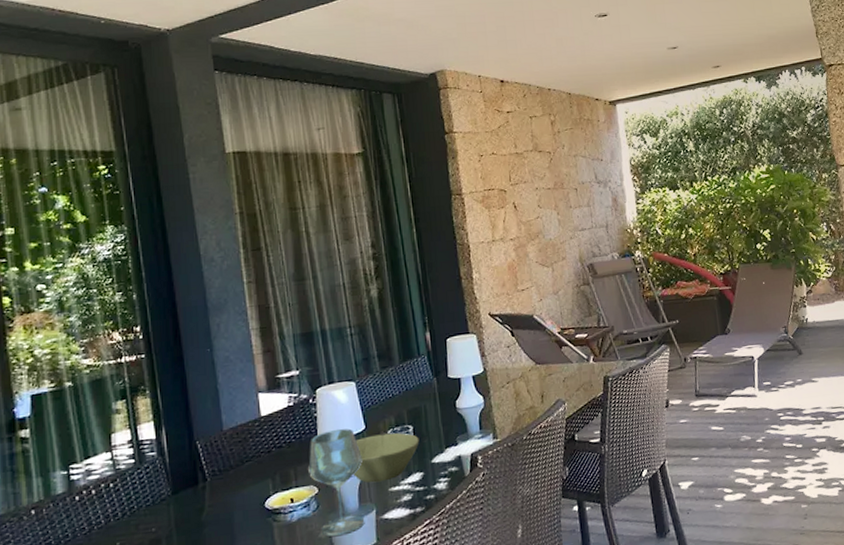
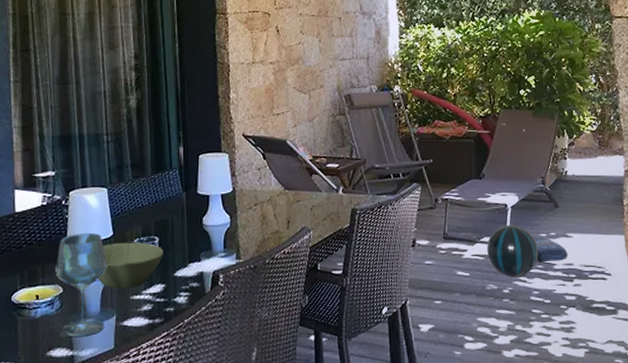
beach ball: none [737,375,788,426] -> present [486,225,539,276]
towel: none [777,381,815,410] -> present [530,233,568,263]

